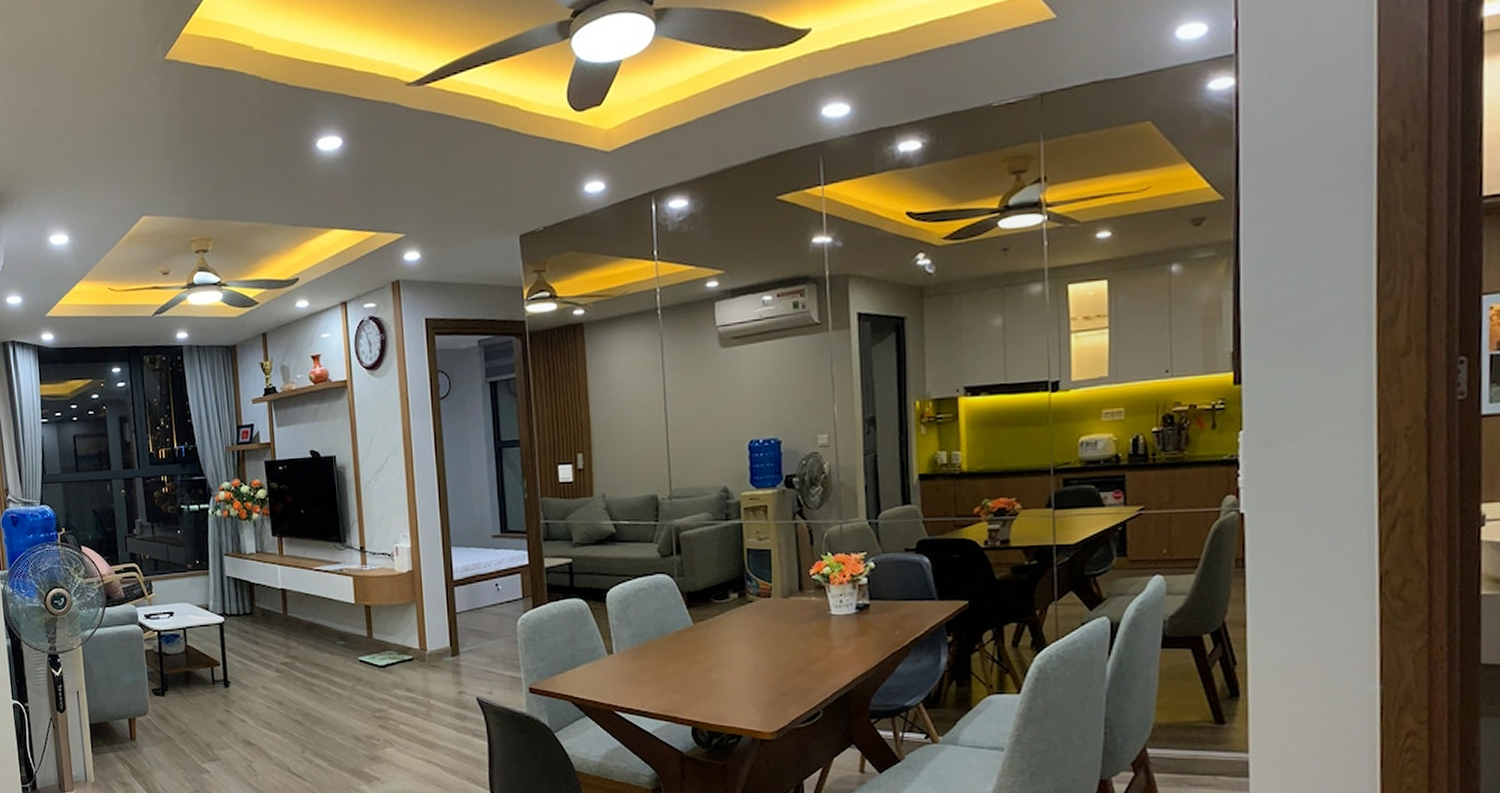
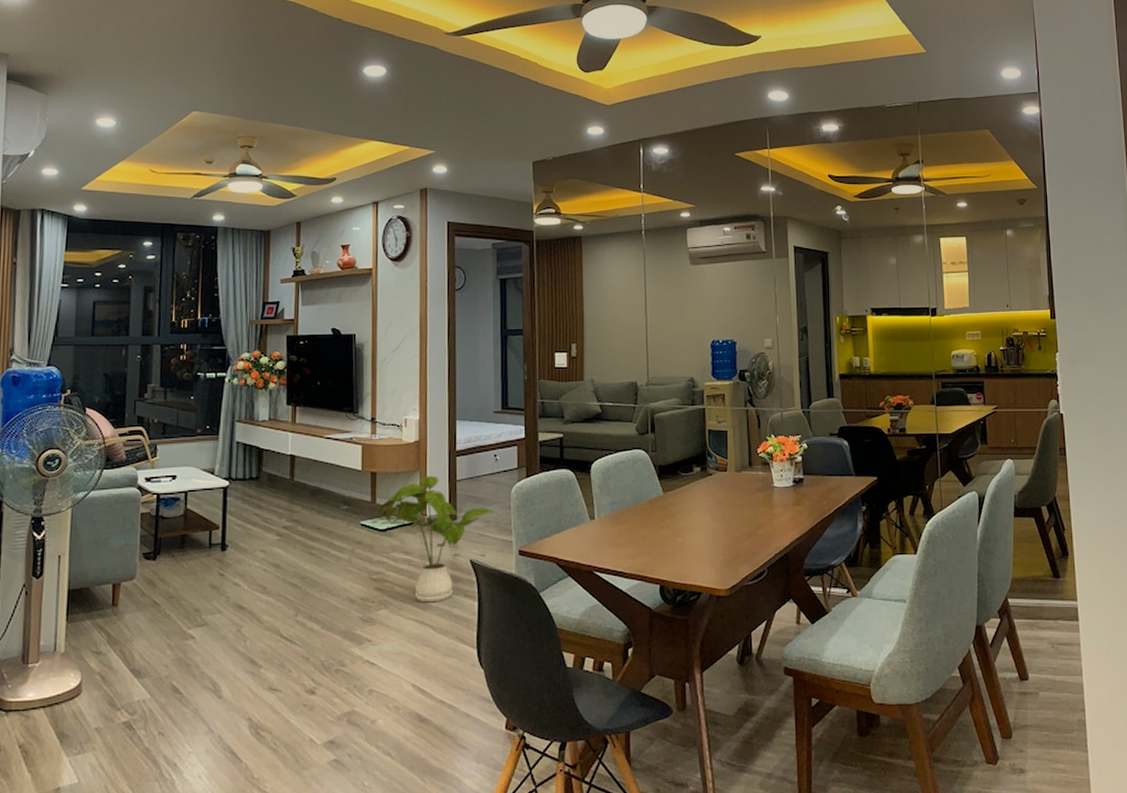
house plant: none [374,607,505,742] -> present [376,475,499,603]

